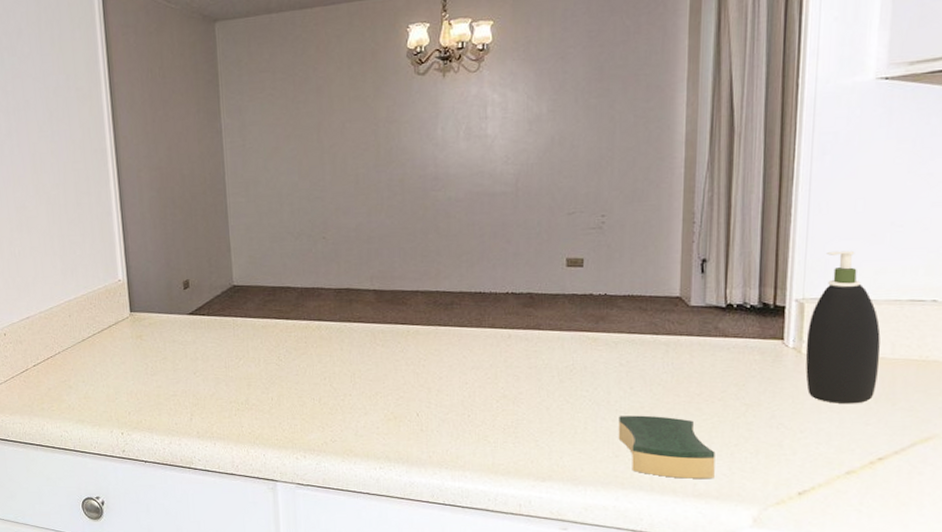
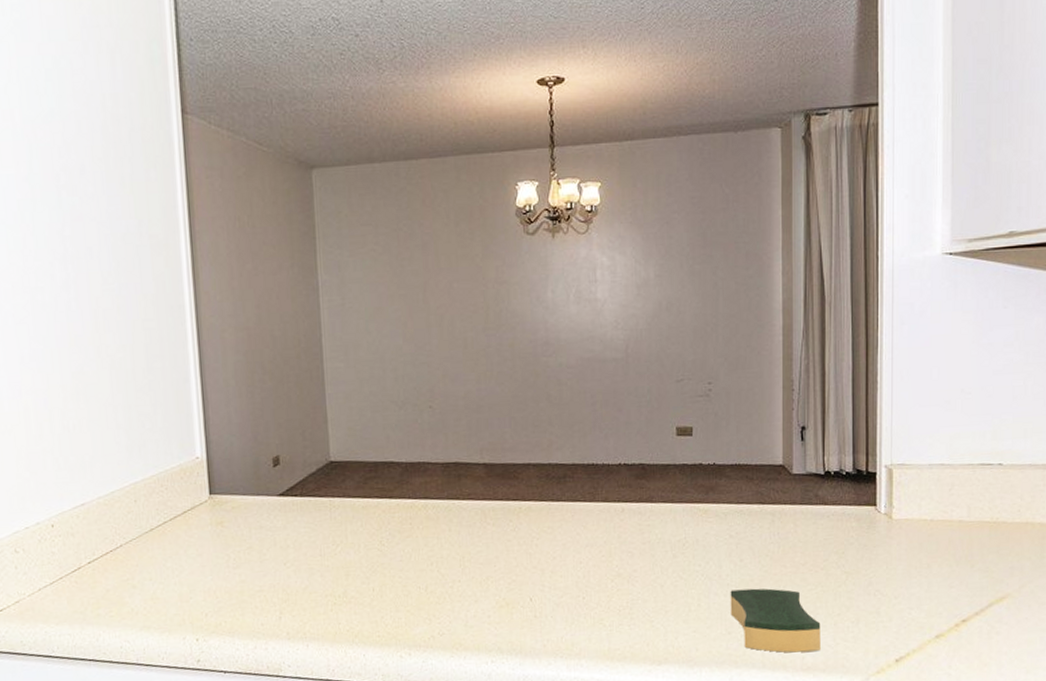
soap dispenser: present [805,250,881,404] -> none [895,416,958,568]

